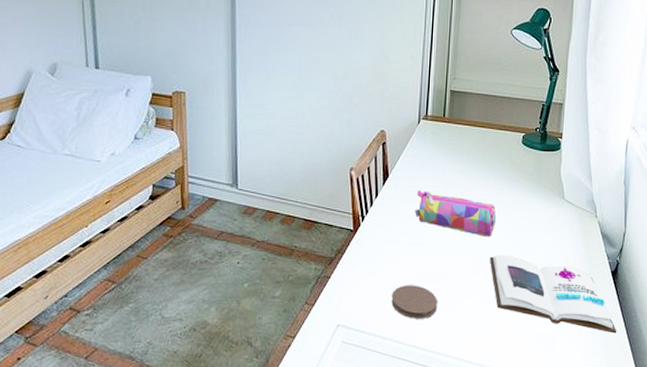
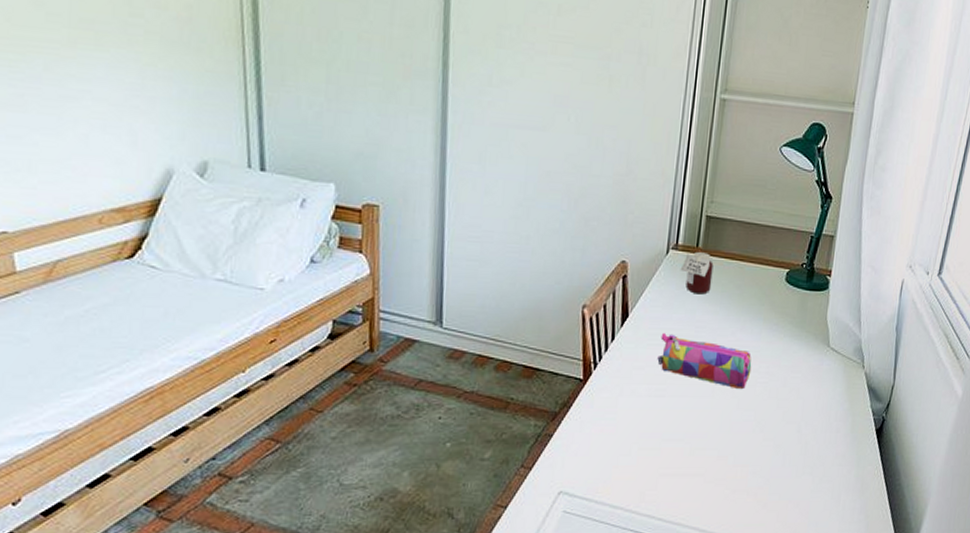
coaster: present [391,285,438,319] -> none [624,445,680,484]
jar: none [430,121,459,157] -> present [680,252,714,295]
book: present [490,254,617,334] -> none [741,409,878,499]

